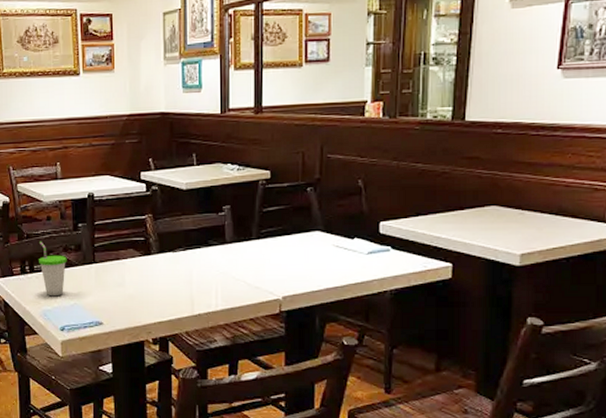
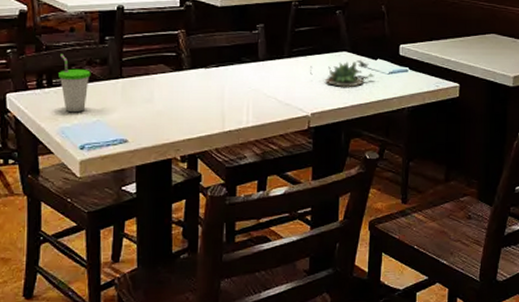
succulent plant: none [280,239,352,269] -> present [310,59,375,87]

